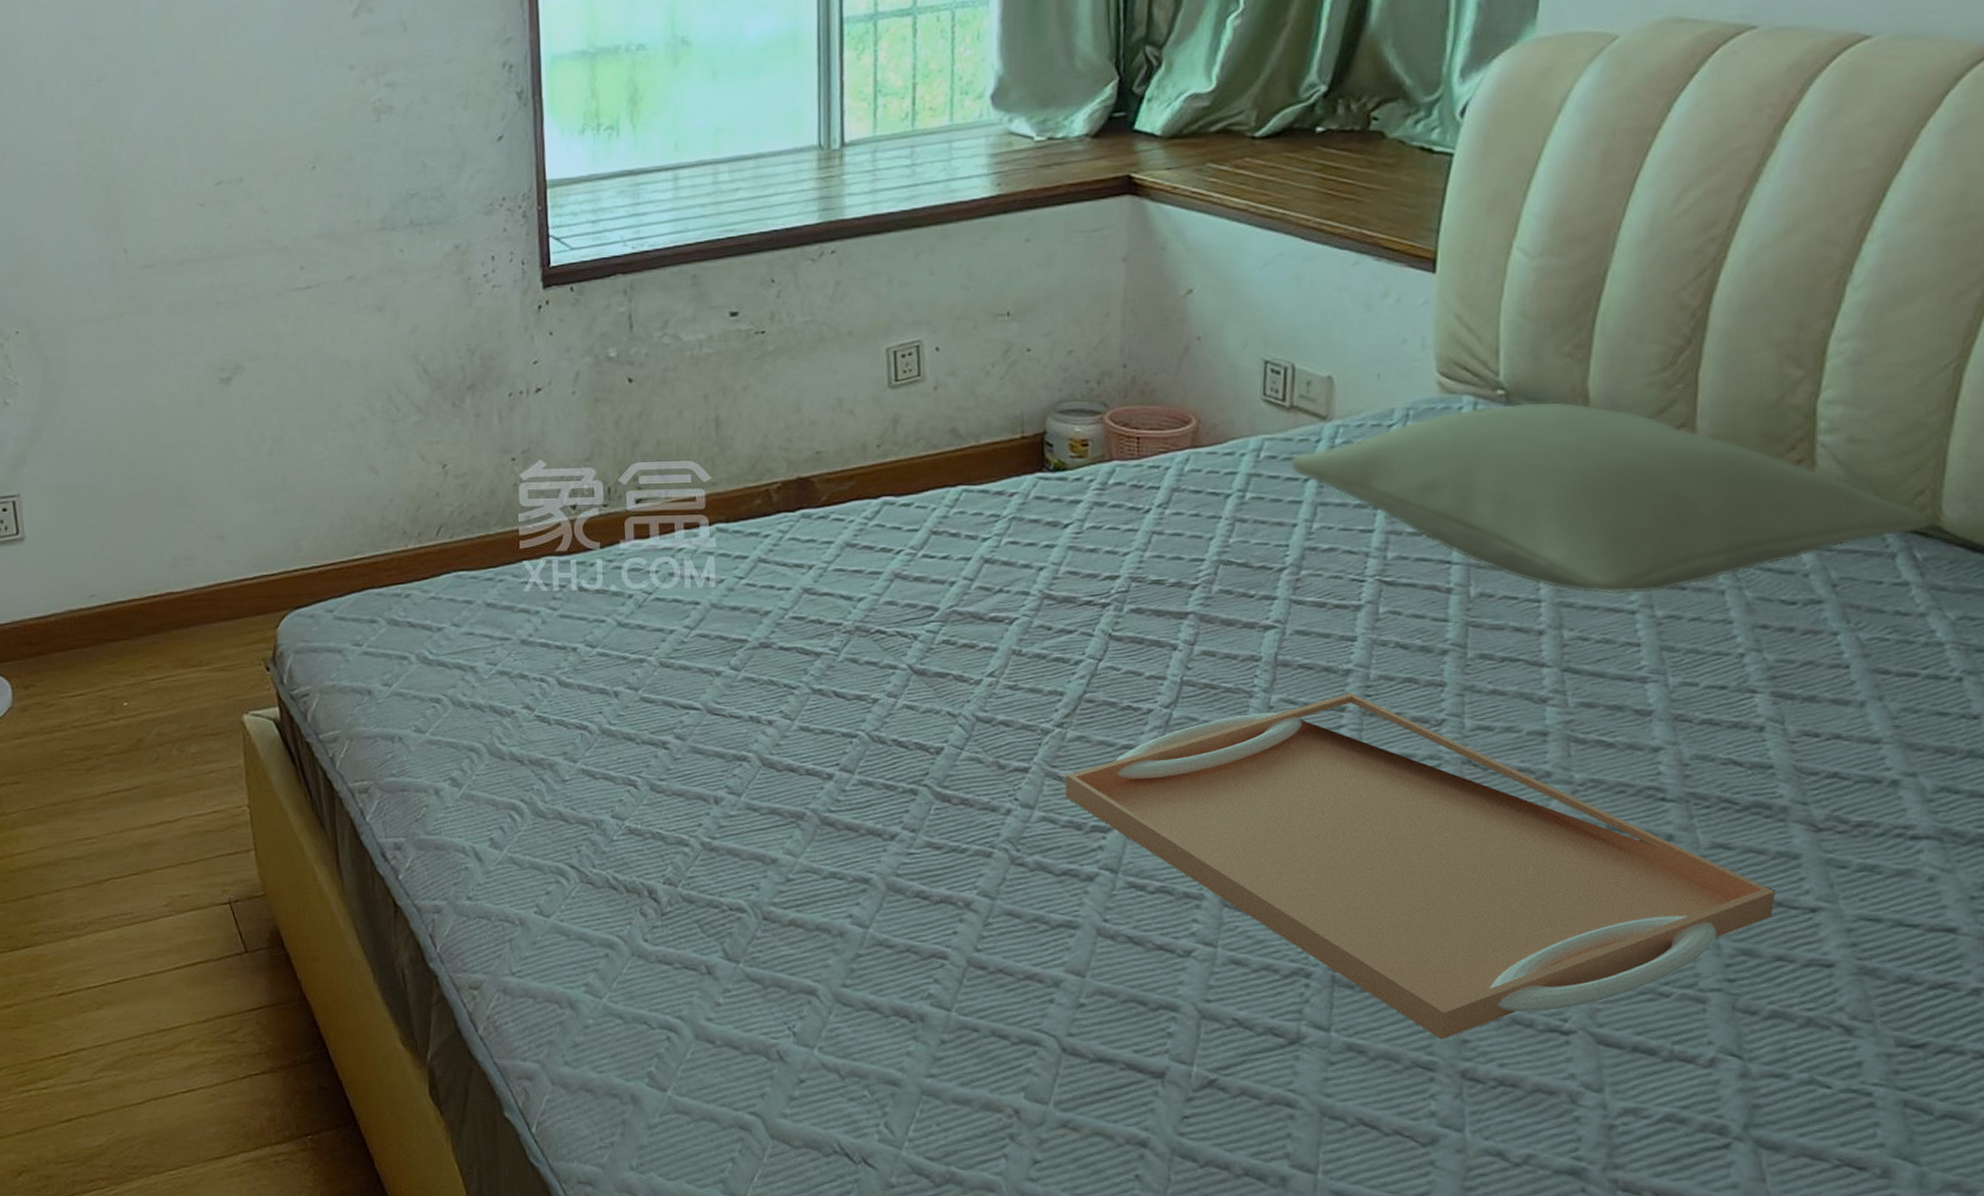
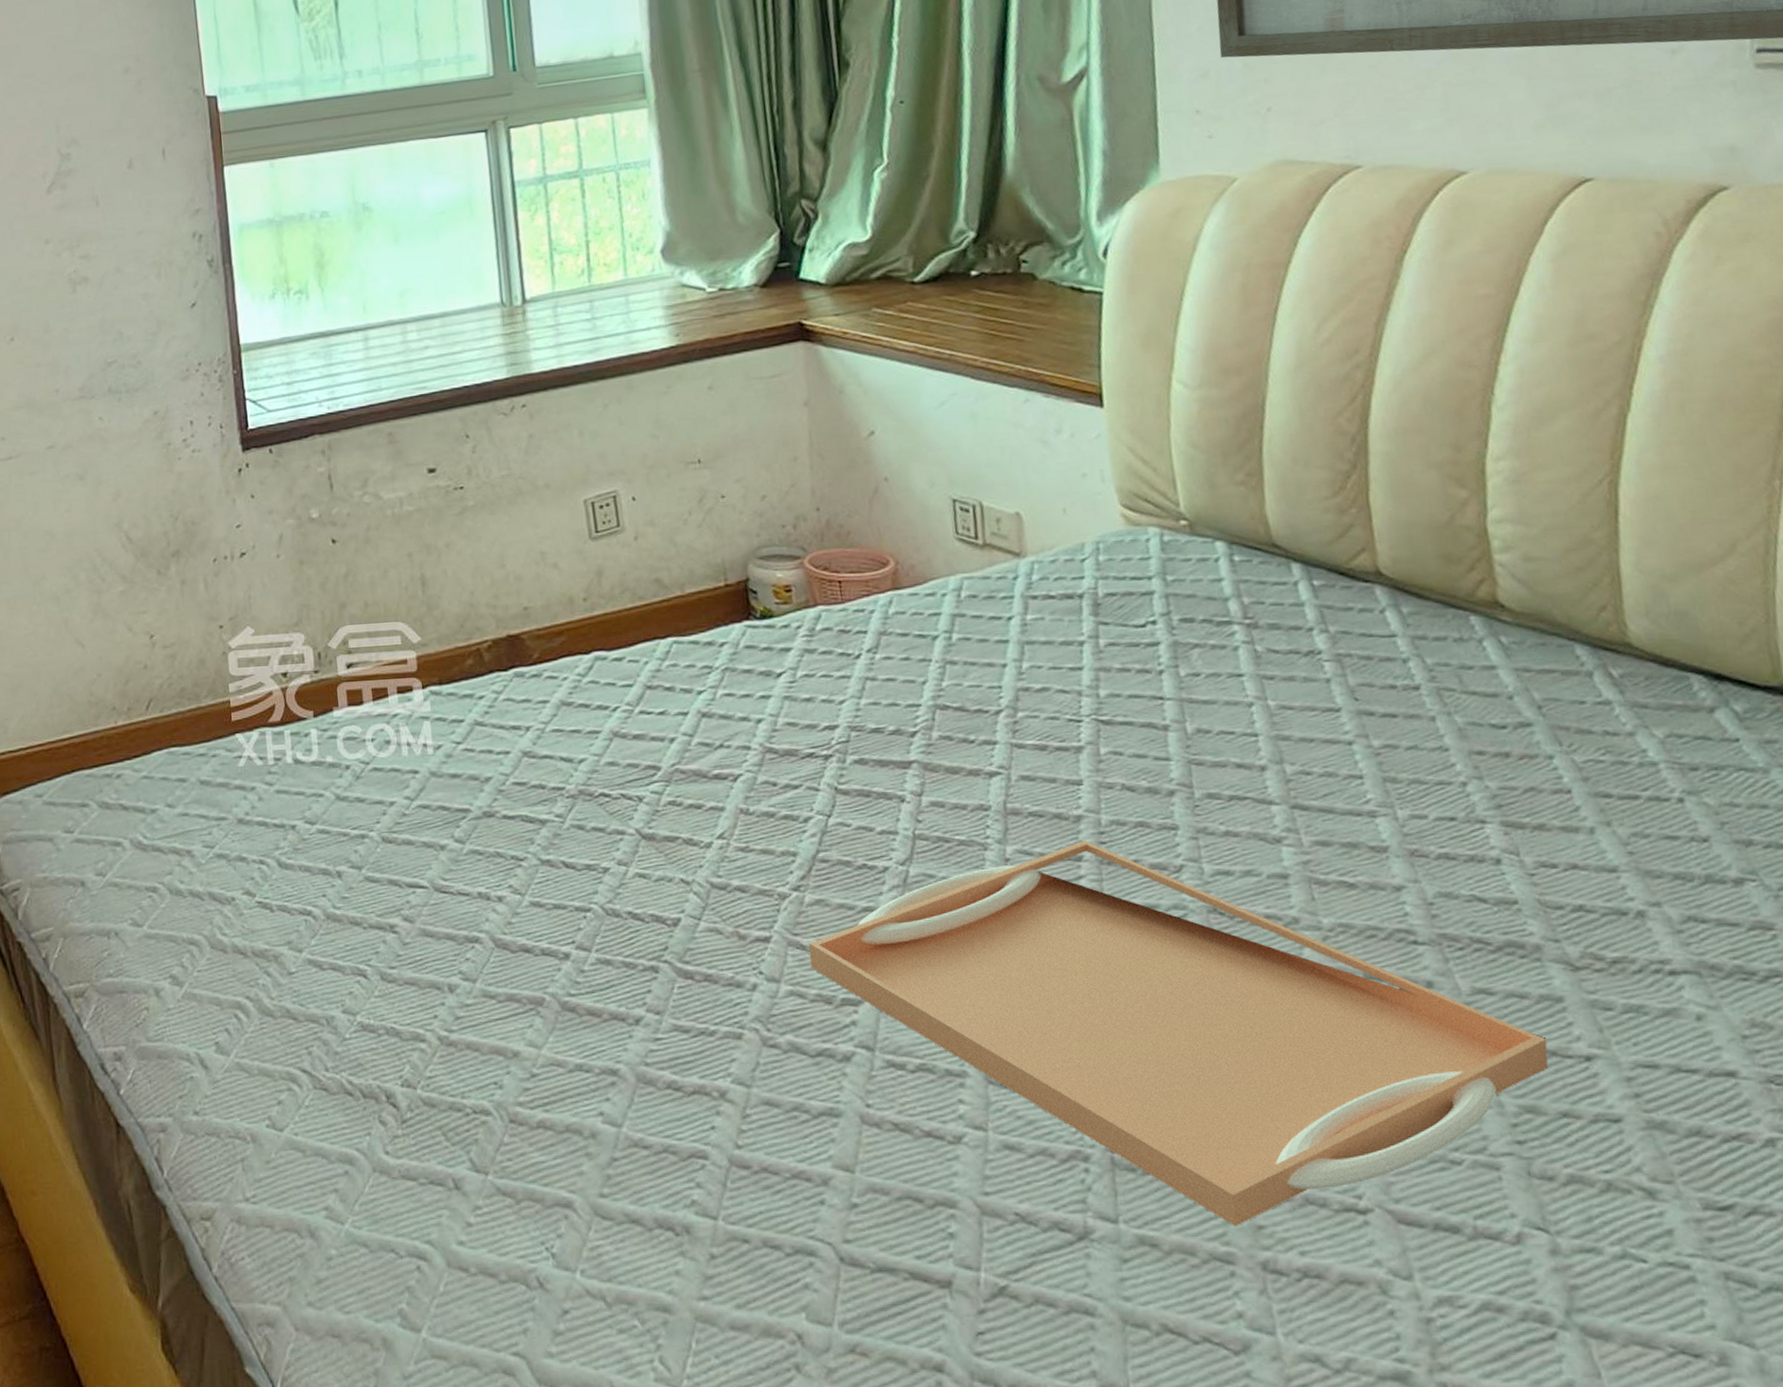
pillow: present [1289,401,1932,595] -> none [989,529,1620,726]

